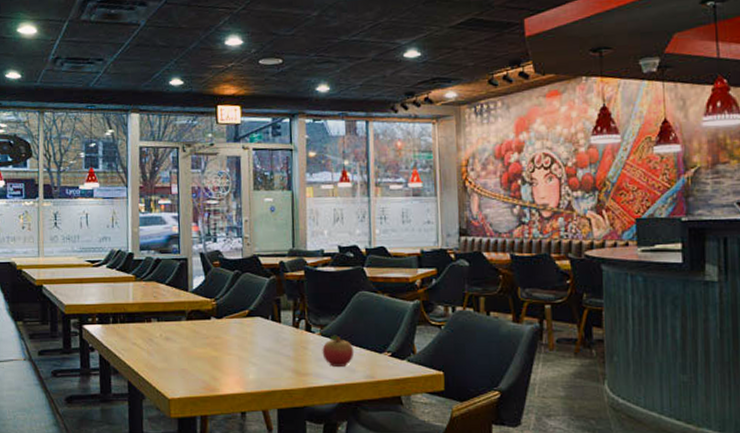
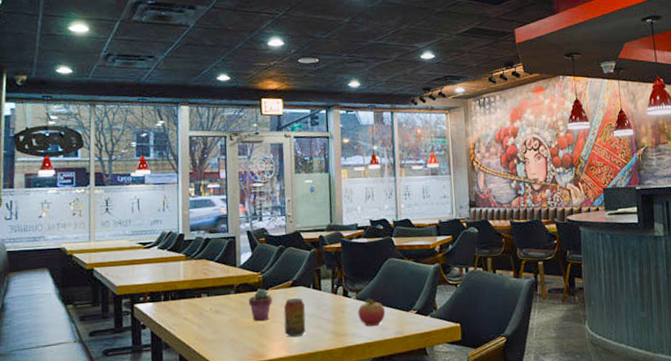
potted succulent: none [201,316,227,353] -> present [248,288,272,322]
beverage can: none [239,330,263,373] -> present [283,298,306,338]

